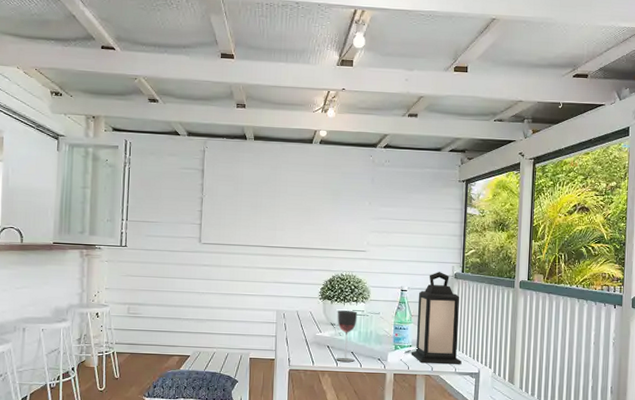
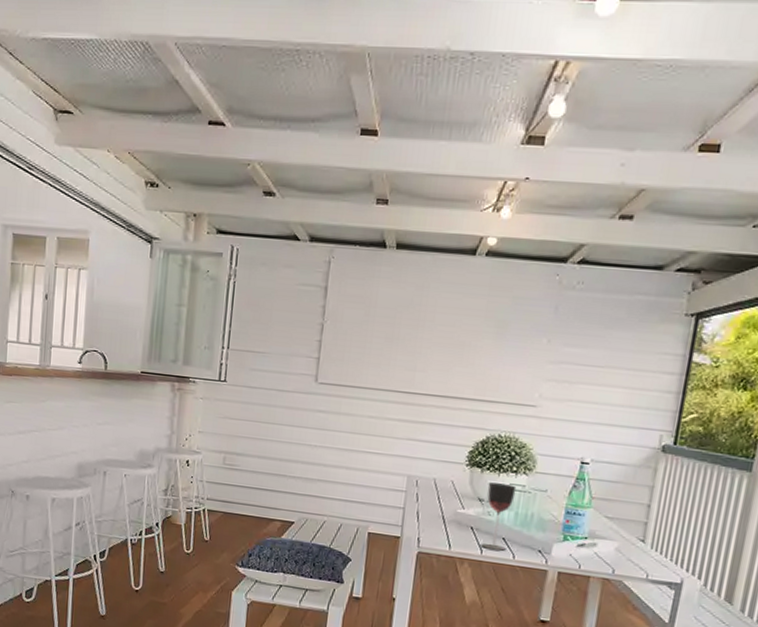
lantern: present [411,272,462,364] -> none [585,441,666,569]

